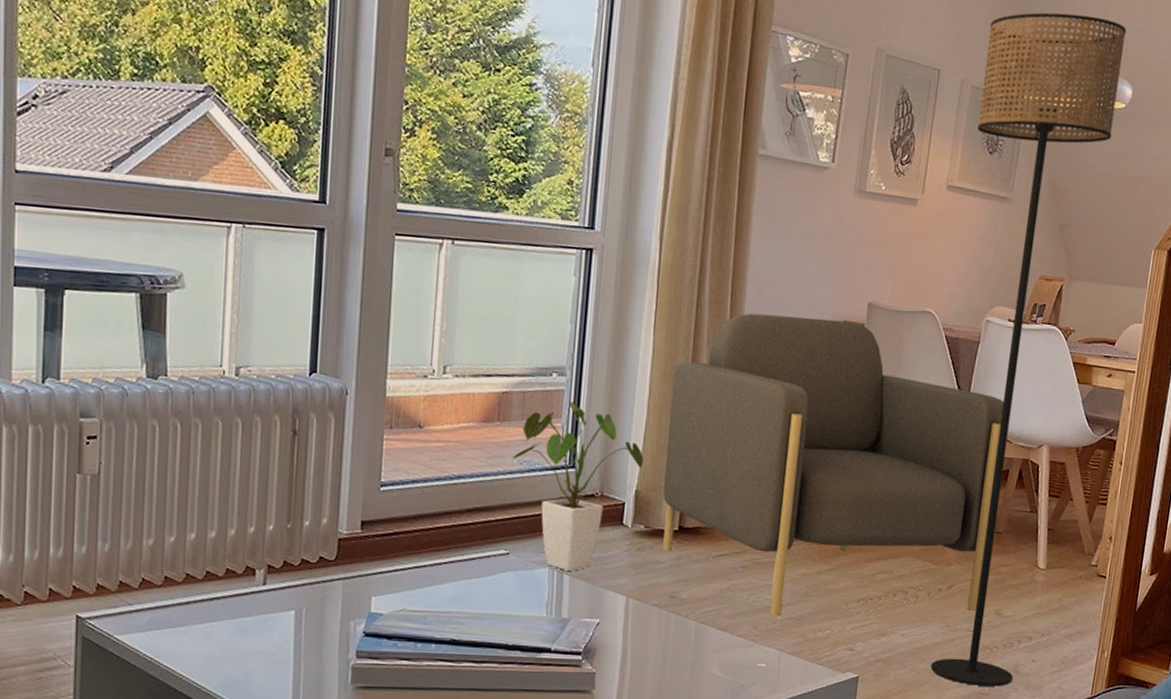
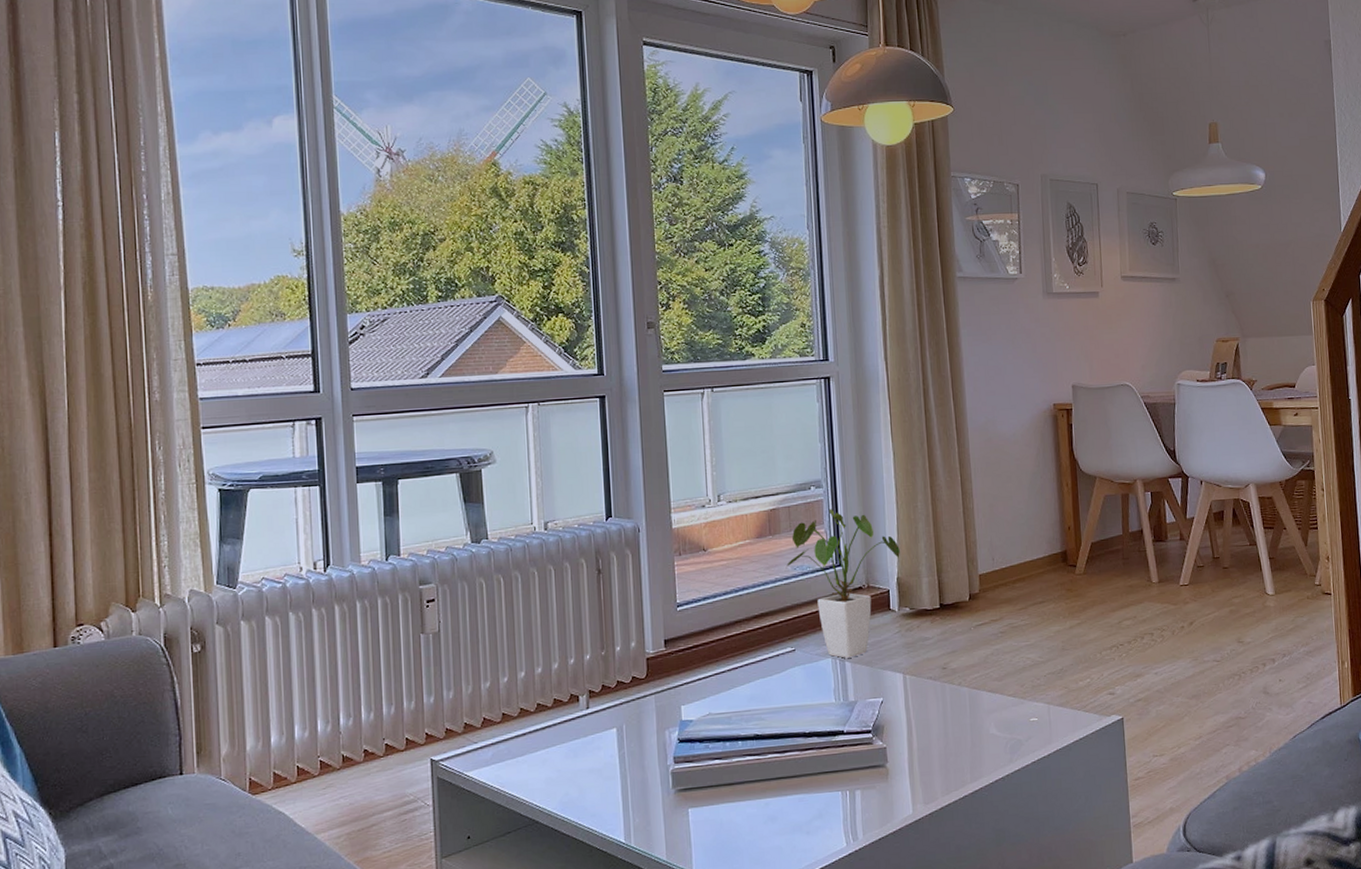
armchair: present [662,313,1004,617] -> none [914,403,1219,674]
floor lamp: present [930,12,1127,687] -> none [1132,119,1266,712]

